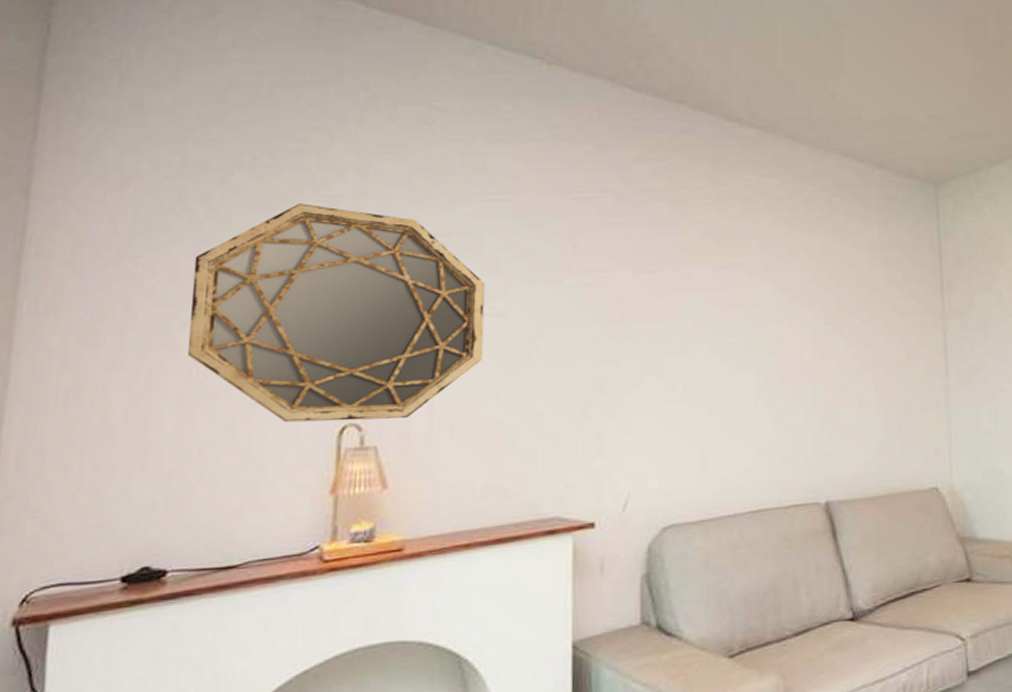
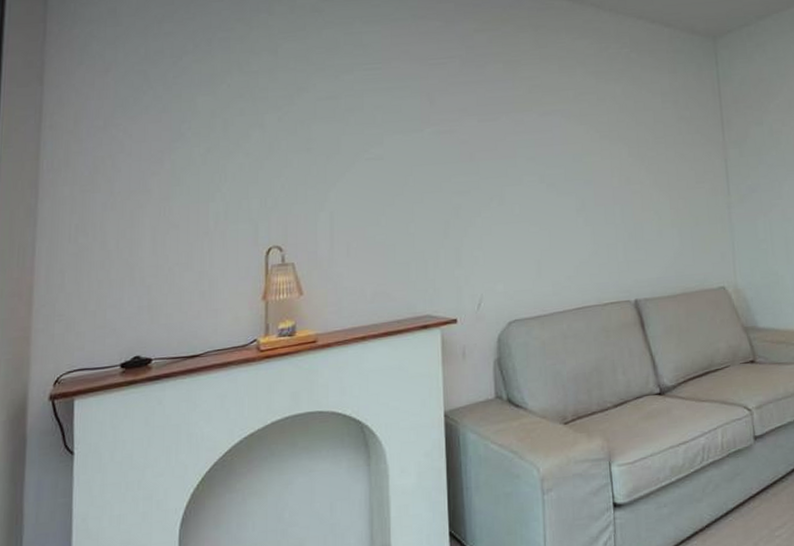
home mirror: present [187,203,485,423] -> none [156,78,368,247]

